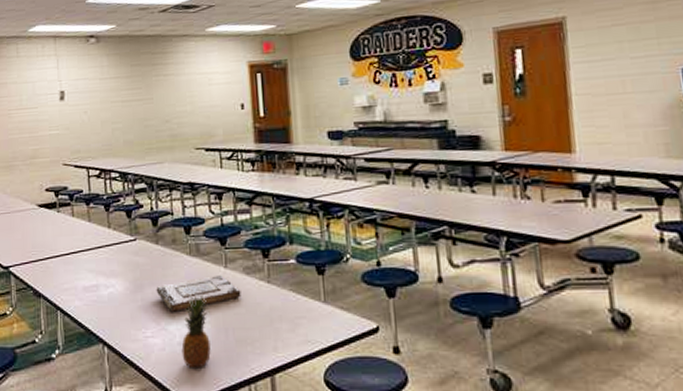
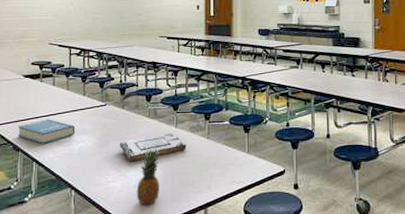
hardback book: none [37,258,103,289] -> present [18,119,76,144]

